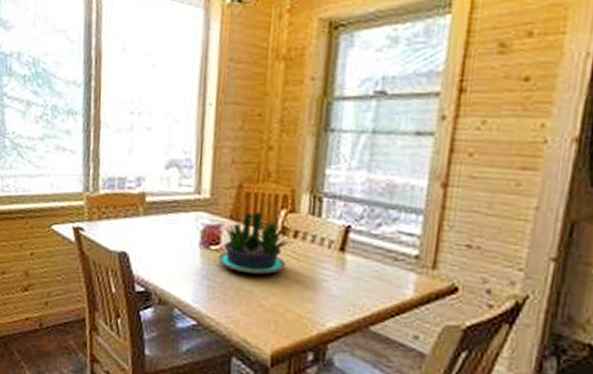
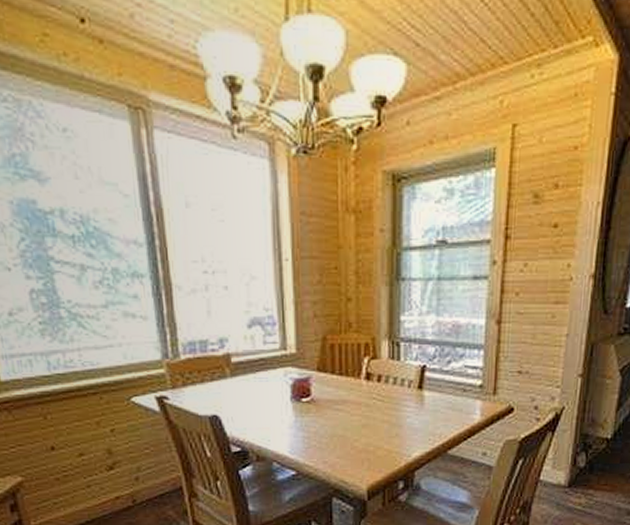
potted plant: present [218,211,295,275] -> none [310,361,379,419]

